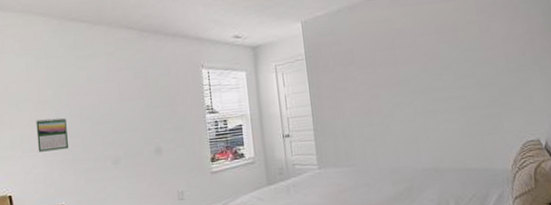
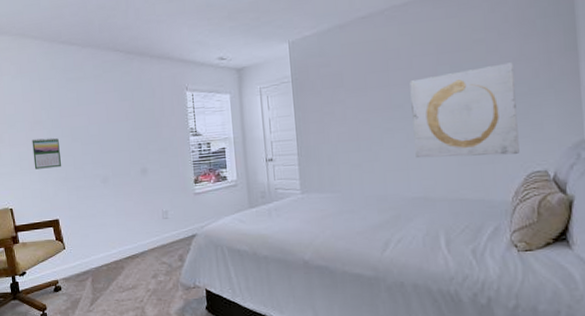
wall art: none [414,42,515,131] -> present [410,62,520,158]

